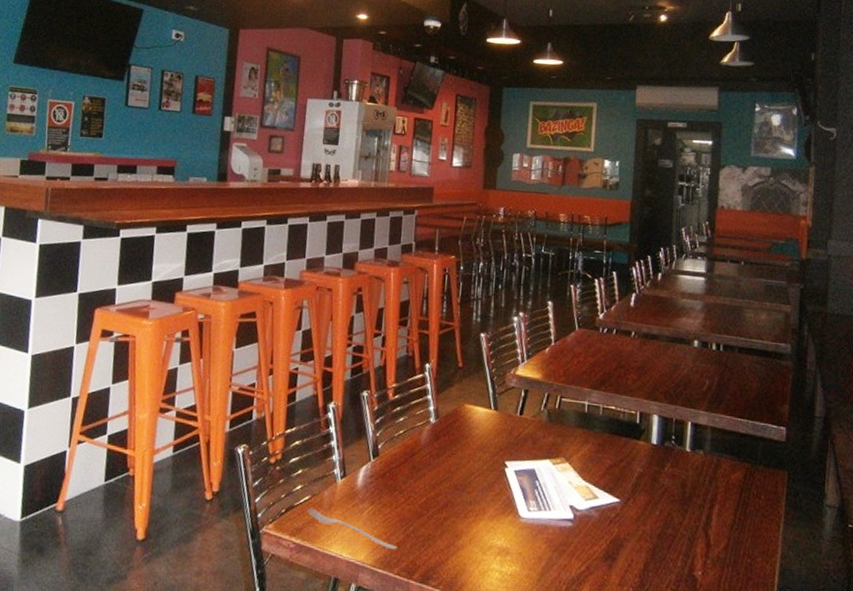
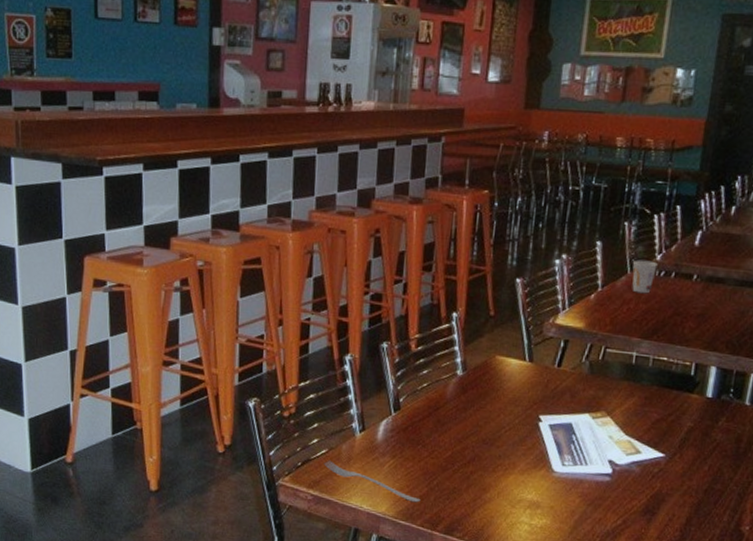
cup: none [580,318,601,348] -> present [632,259,658,294]

